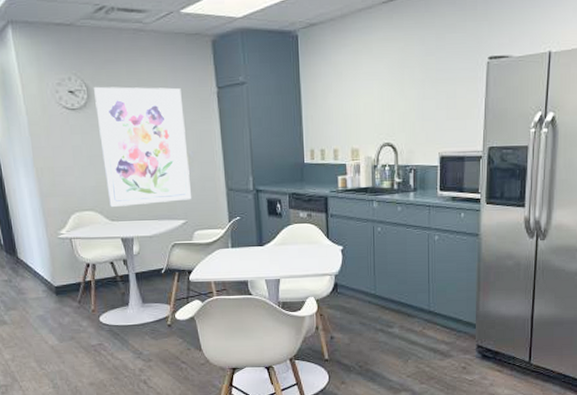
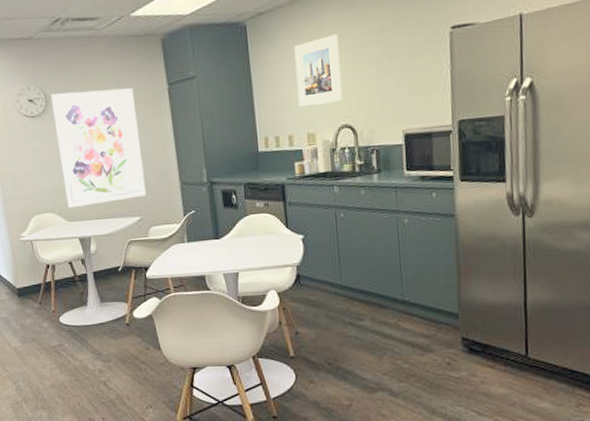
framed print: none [343,53,386,122] -> present [294,34,342,107]

